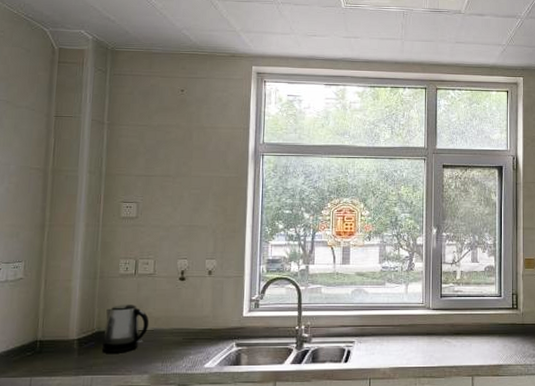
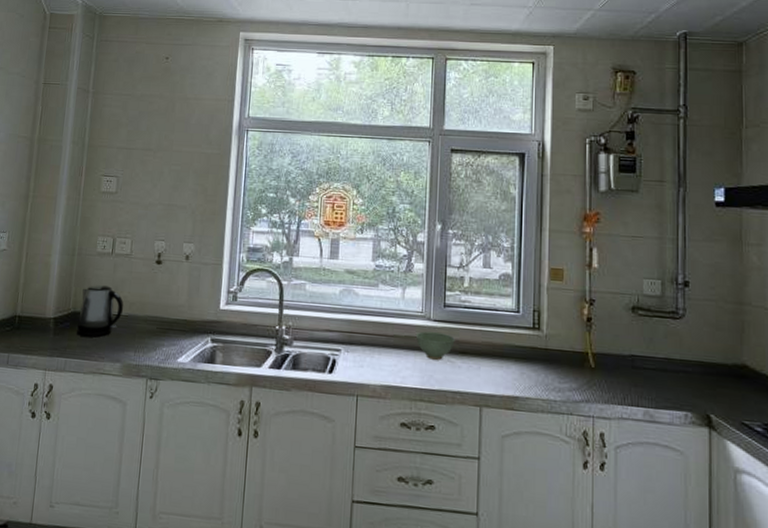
bowl: none [417,319,450,342] -> present [415,331,455,360]

